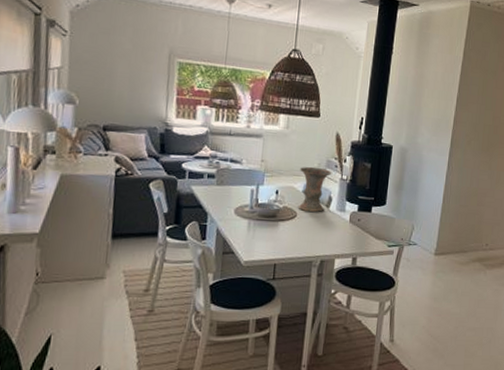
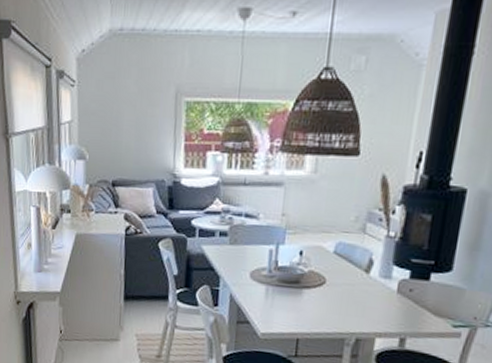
vase: present [298,166,332,212] -> none [327,220,375,279]

